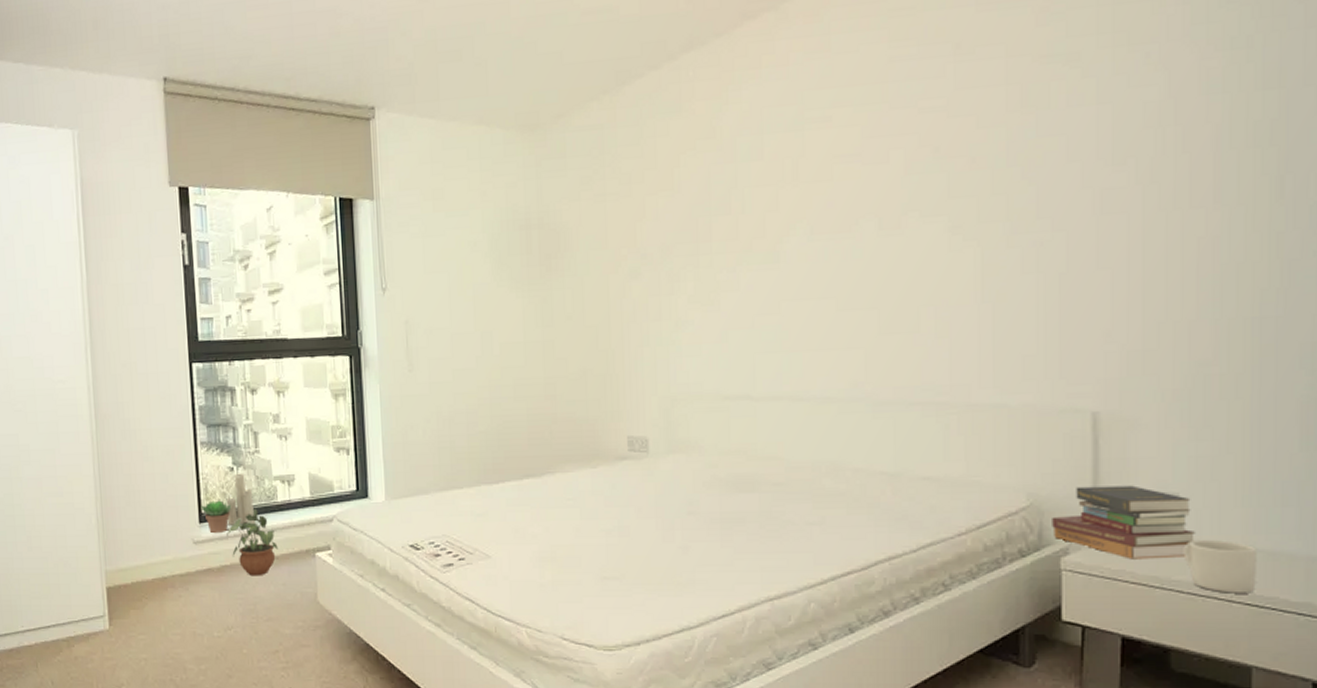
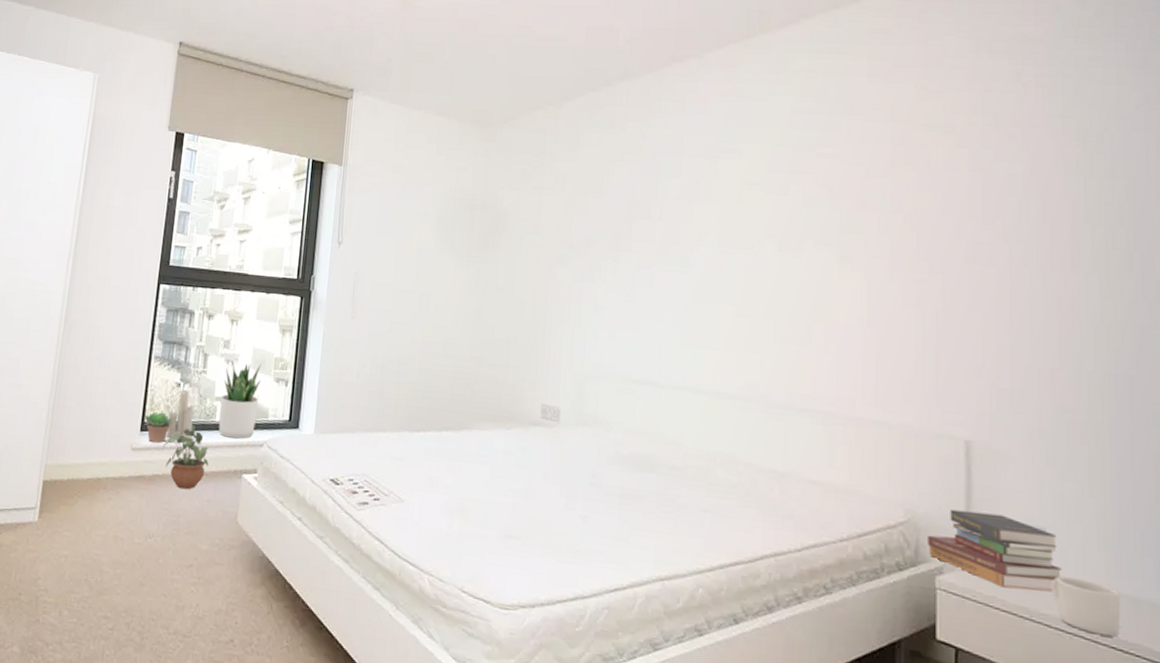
planter: none [279,433,321,517] -> present [218,363,261,439]

